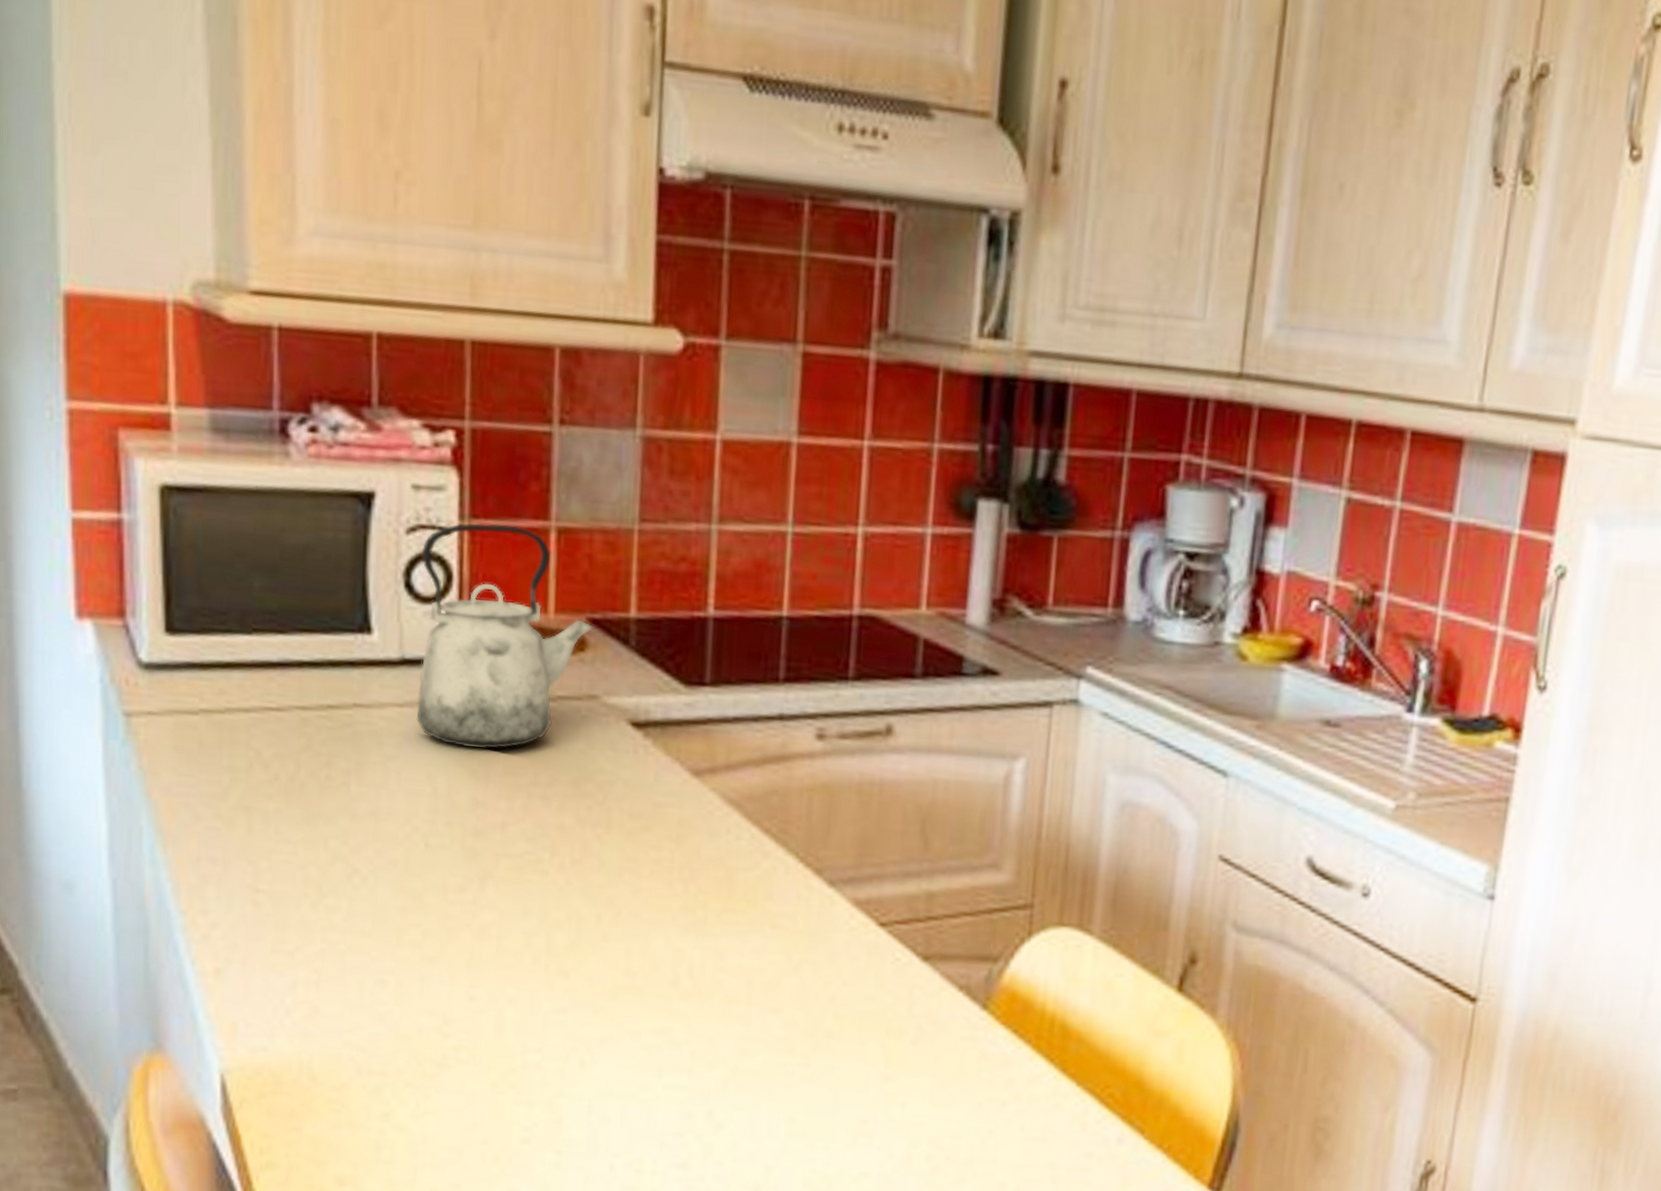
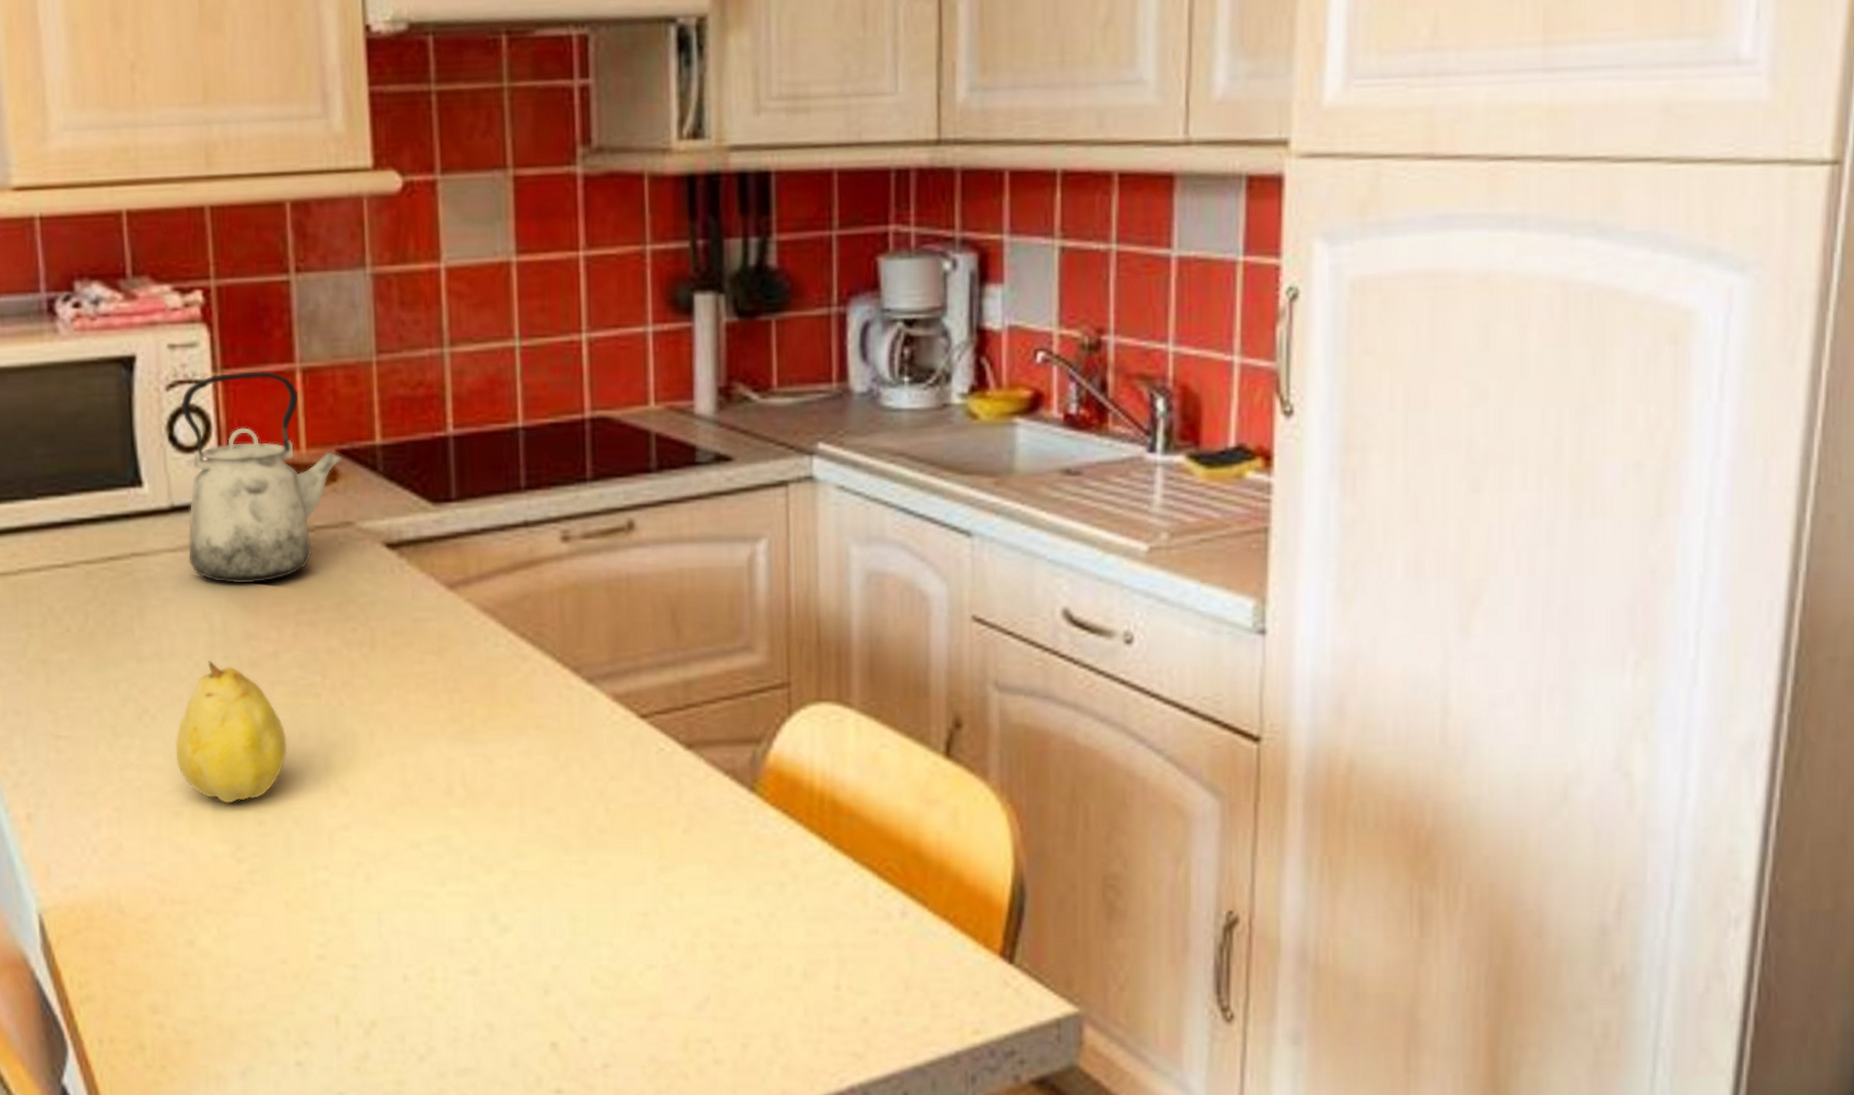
fruit: none [385,825,508,976] -> present [175,660,288,803]

